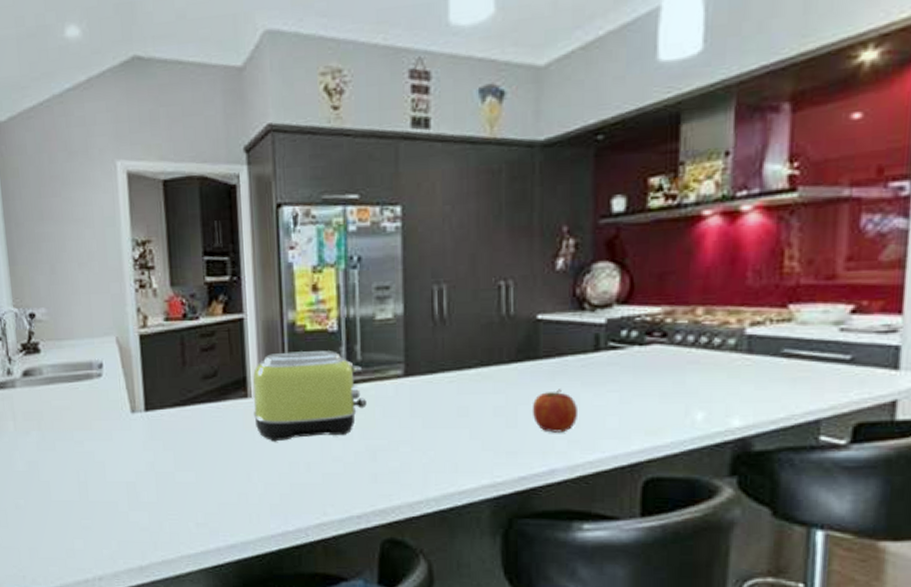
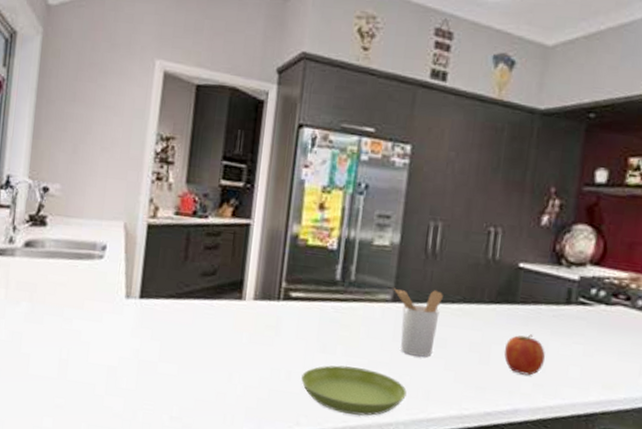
toaster: present [253,351,367,442] -> none [245,261,355,349]
saucer: none [321,450,433,497] -> present [301,365,407,416]
utensil holder: none [403,358,458,429] -> present [393,288,443,357]

